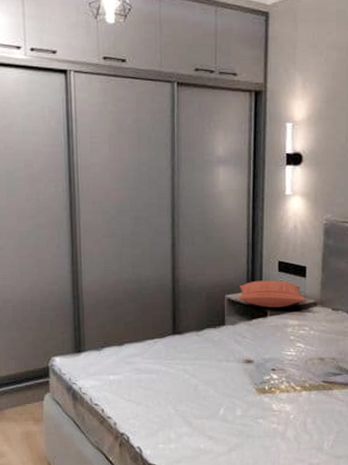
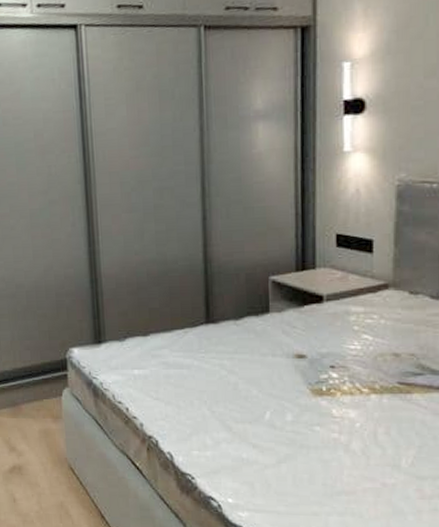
pillow: present [237,280,306,308] -> none [284,257,374,291]

